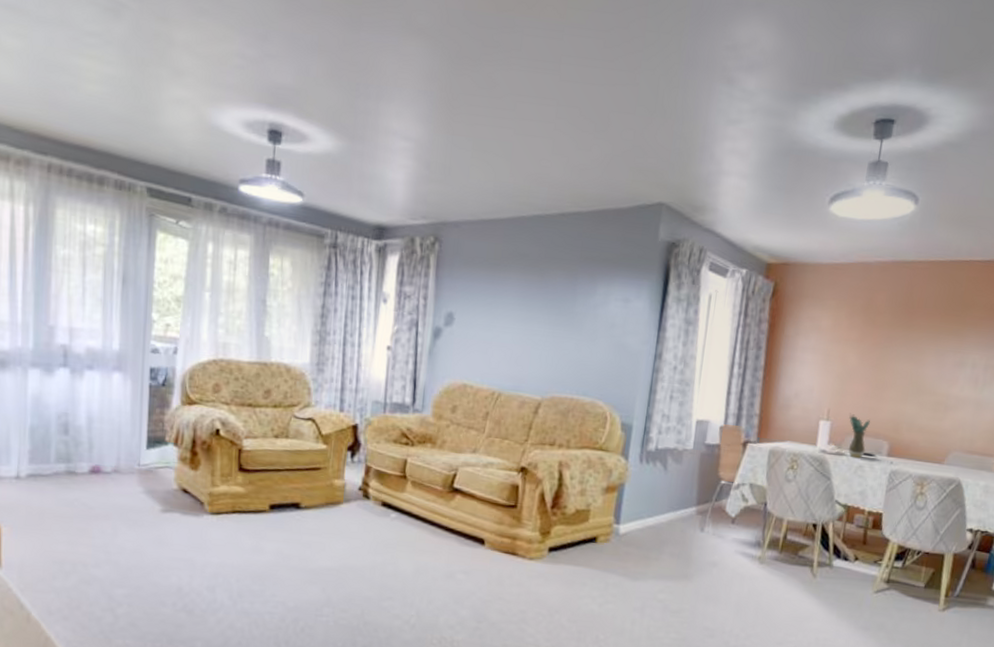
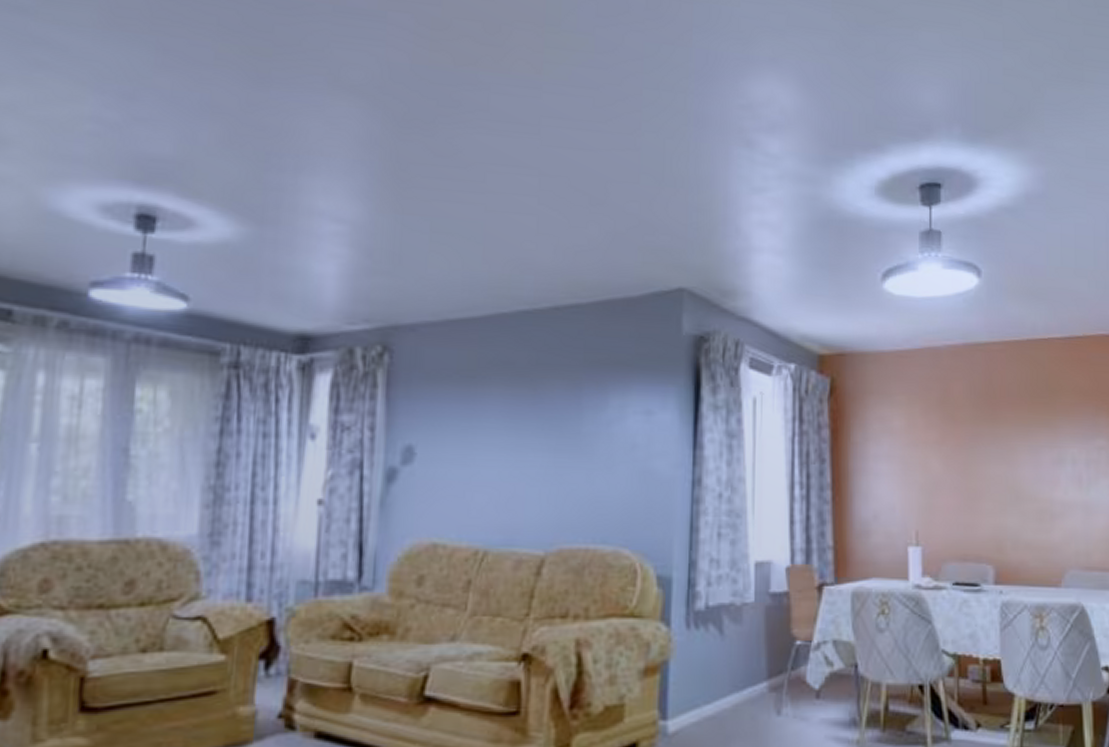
vase: present [848,413,871,459] -> none [943,533,969,591]

